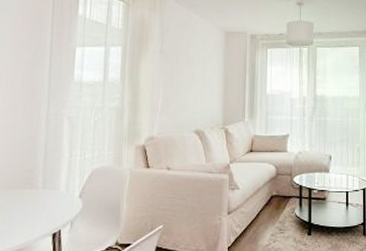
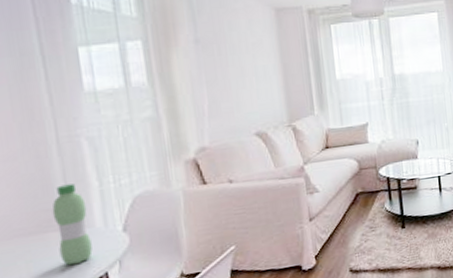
water bottle: none [29,152,57,219] -> present [52,183,93,265]

